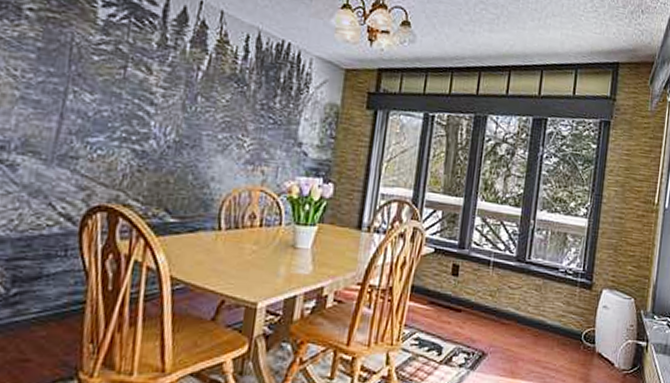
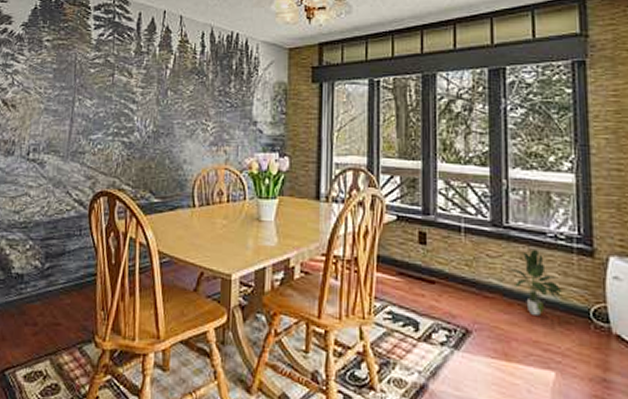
potted plant: none [525,282,564,340] -> present [509,248,563,317]

